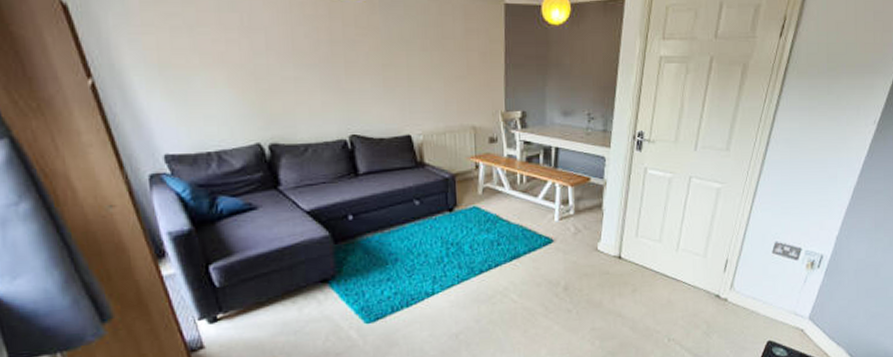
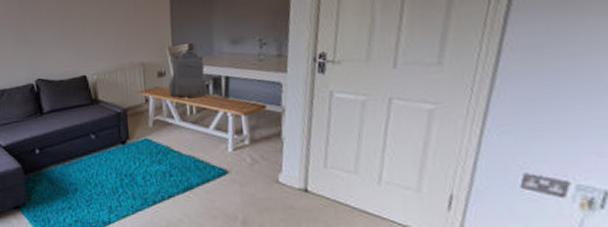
backpack: none [499,118,538,167] -> present [168,50,208,98]

